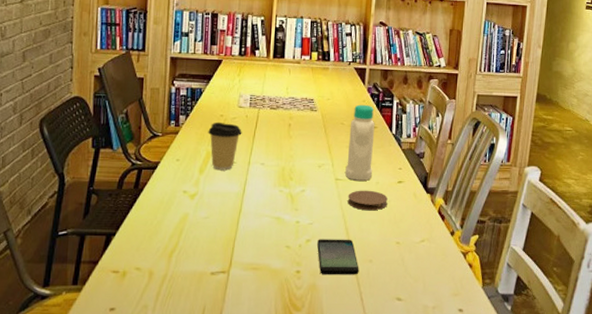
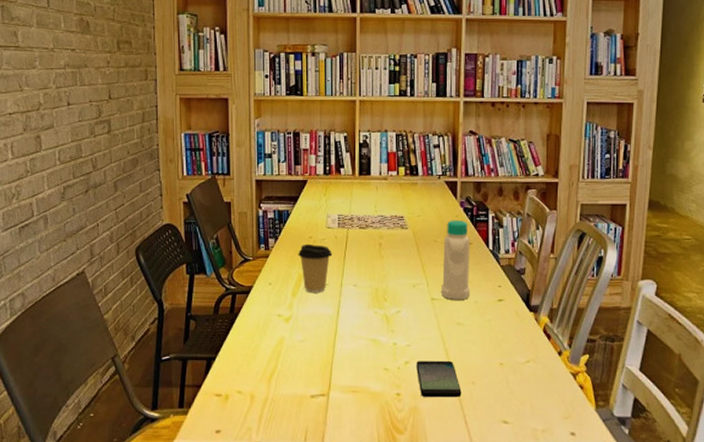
coaster: present [347,190,388,211] -> none [445,309,488,331]

